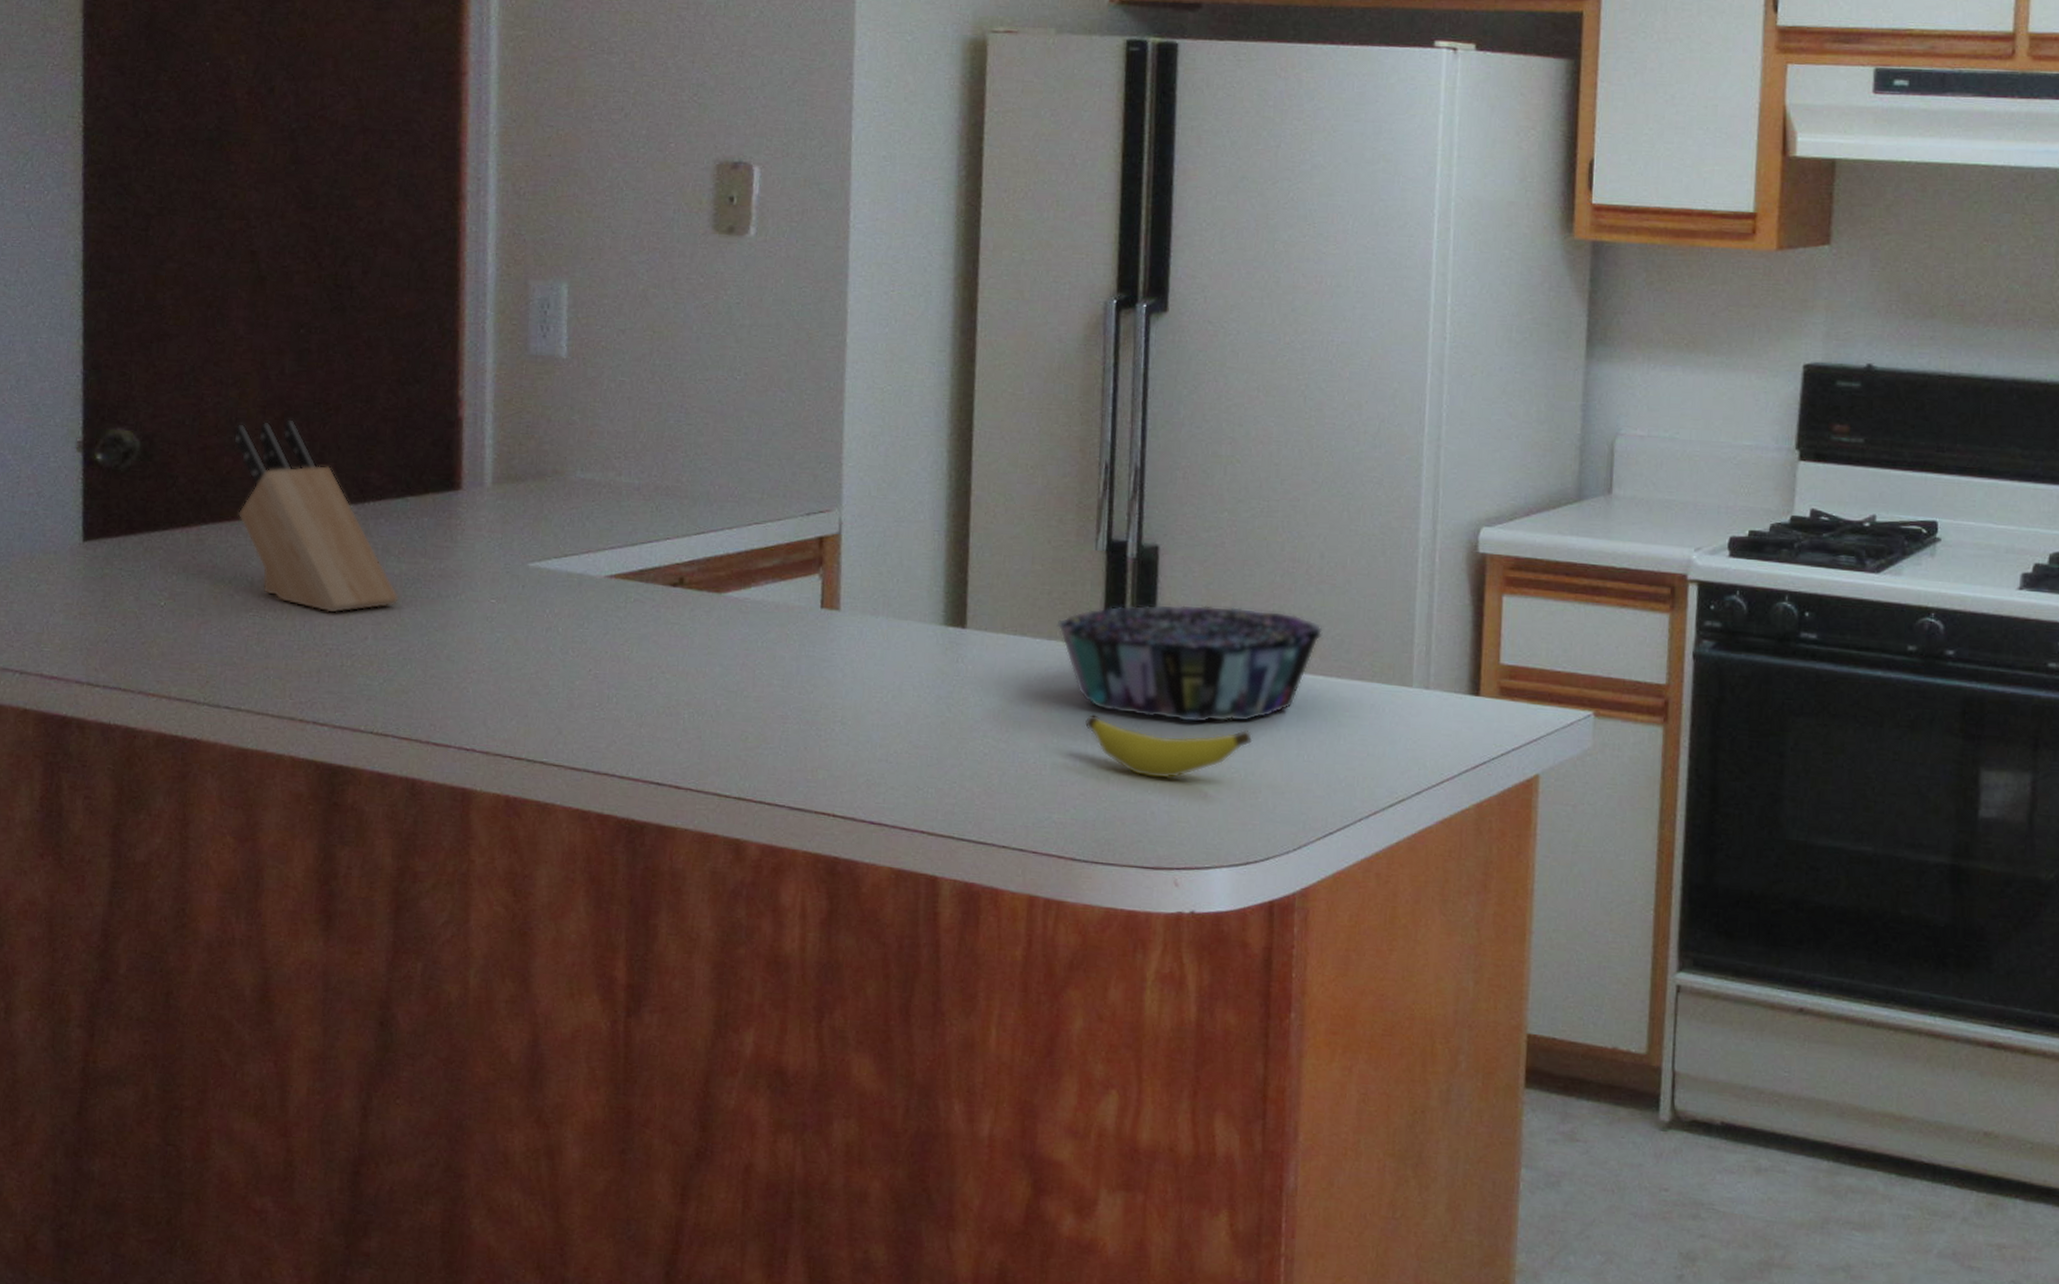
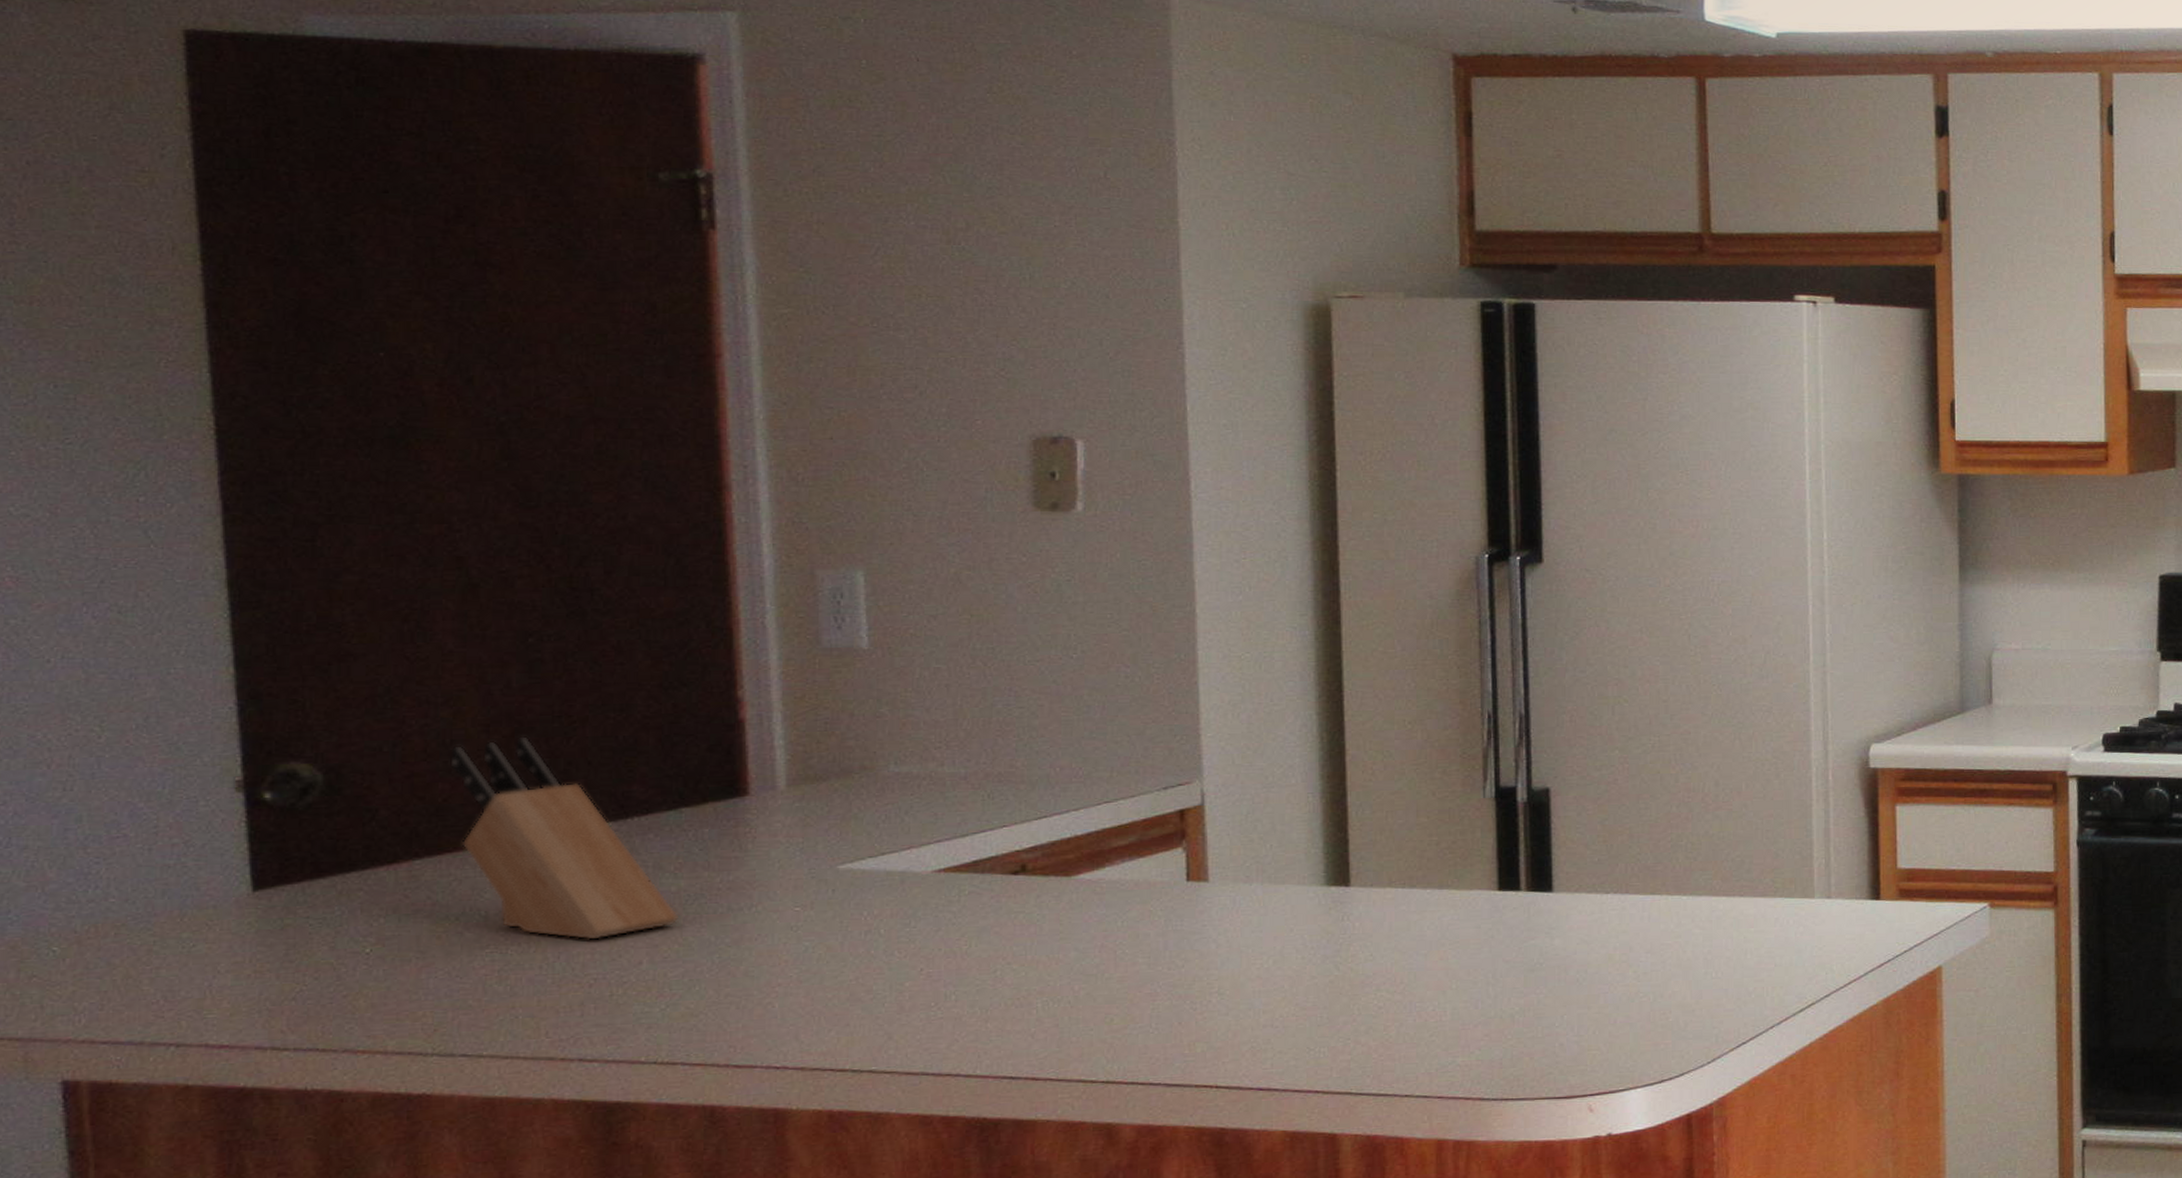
decorative bowl: present [1056,604,1323,723] -> none [1447,839,1722,955]
banana: present [1084,713,1253,779] -> none [1484,955,1659,1012]

